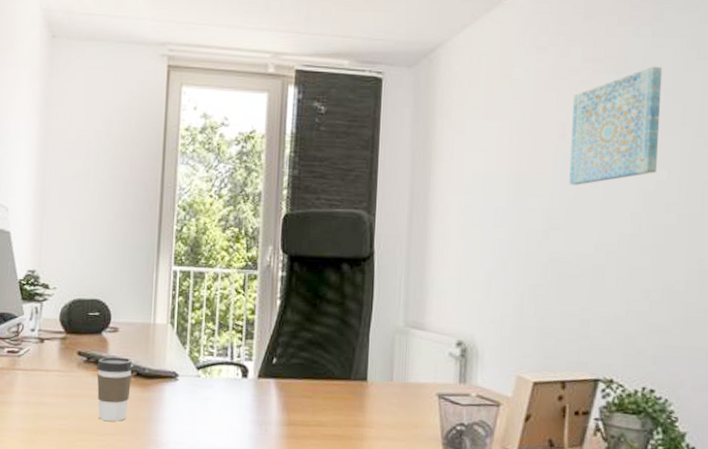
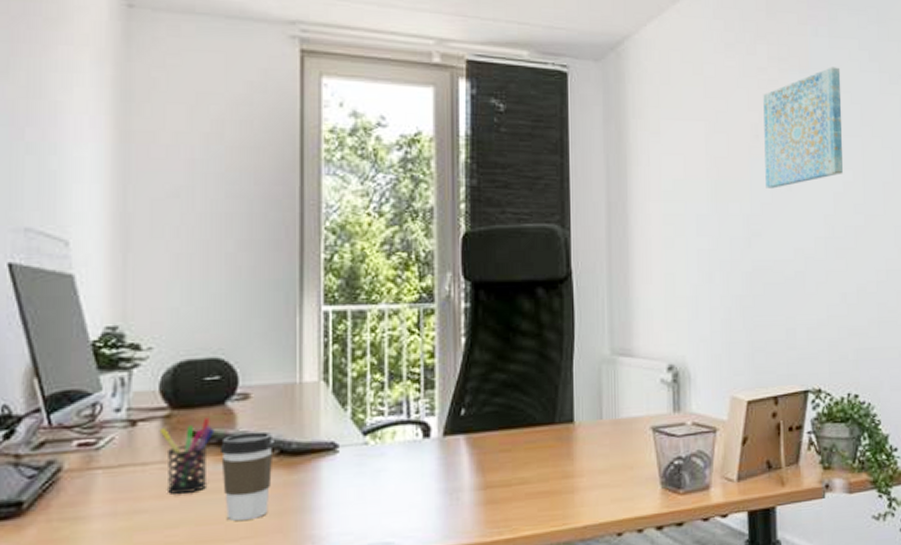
pen holder: none [58,342,94,396] -> present [159,417,215,494]

